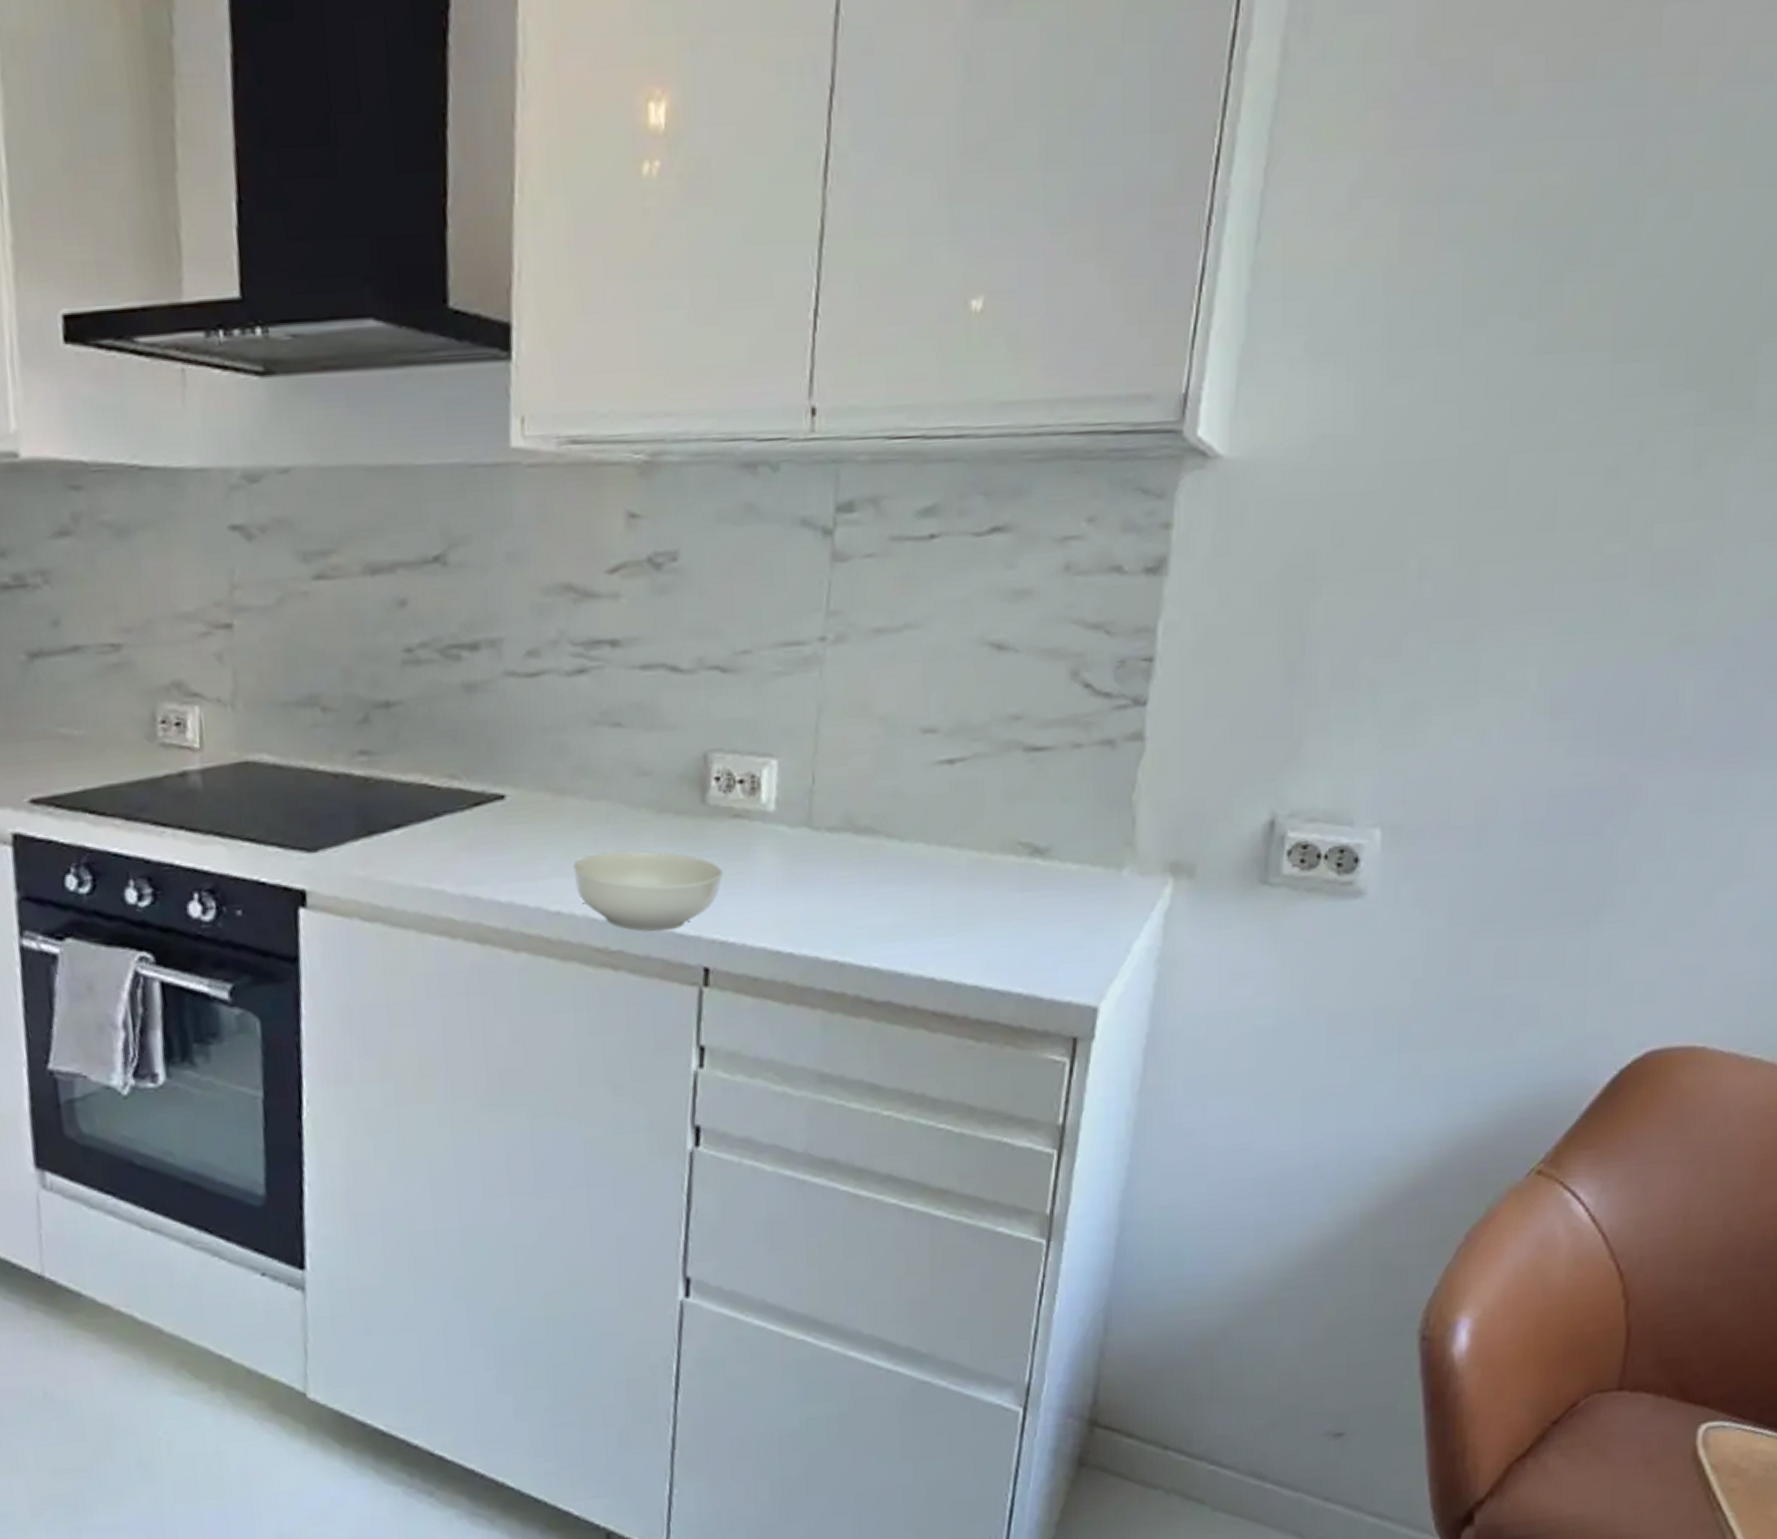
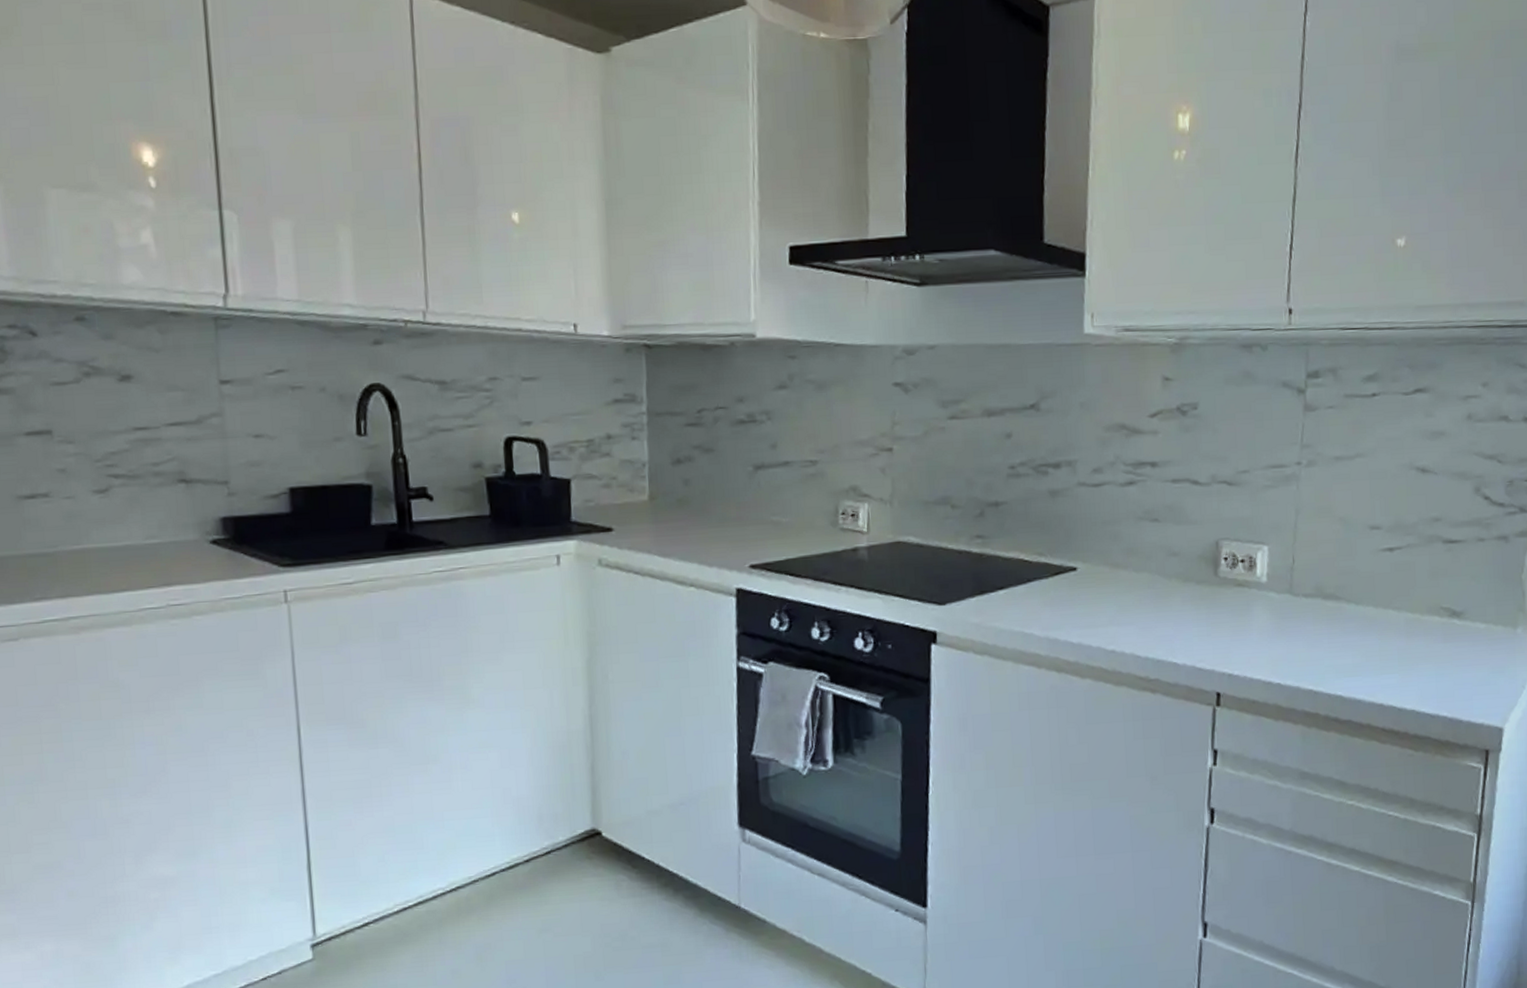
bowl: present [573,850,723,932] -> none [1124,608,1230,666]

